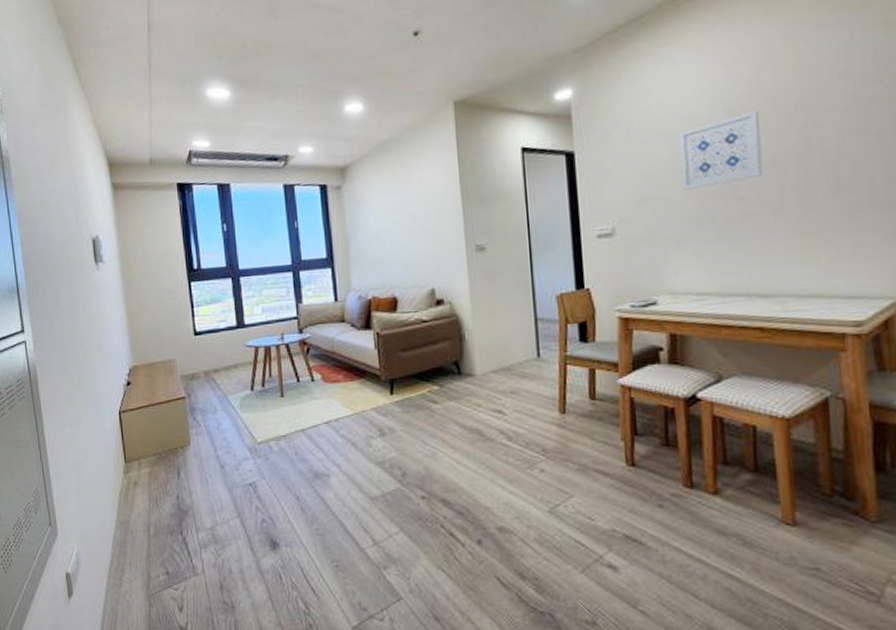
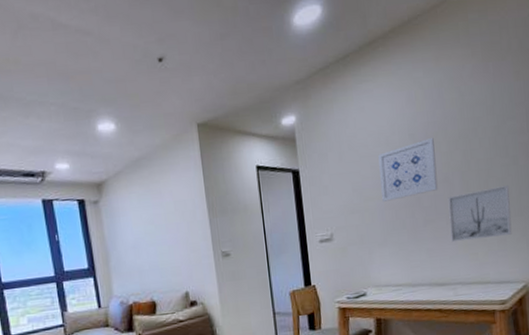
wall art: none [777,171,875,243] -> present [448,186,512,243]

